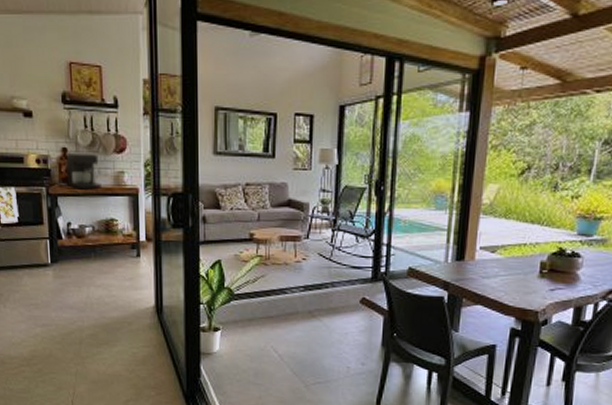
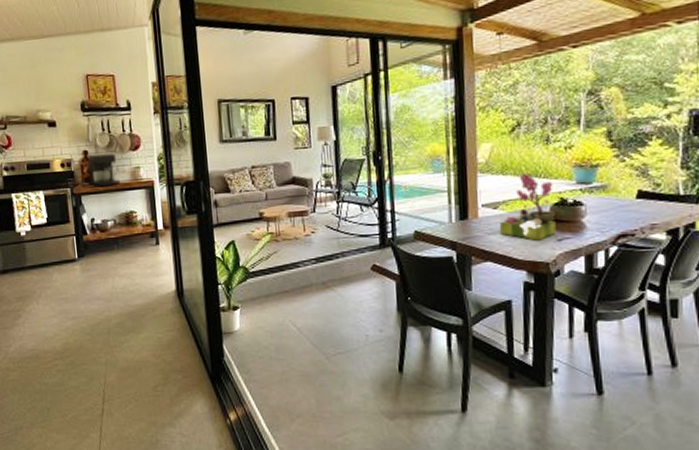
flower arrangement: none [493,218,555,288] -> present [499,172,556,241]

